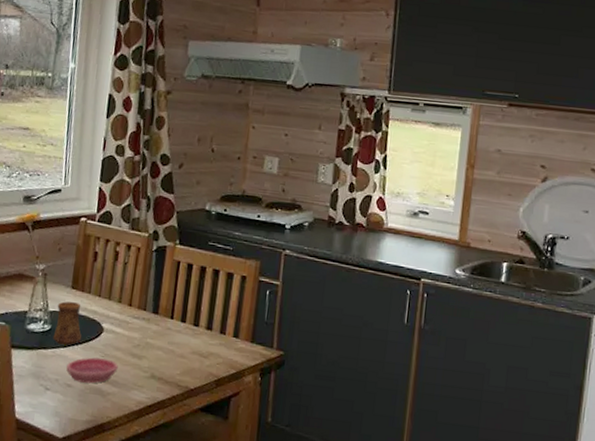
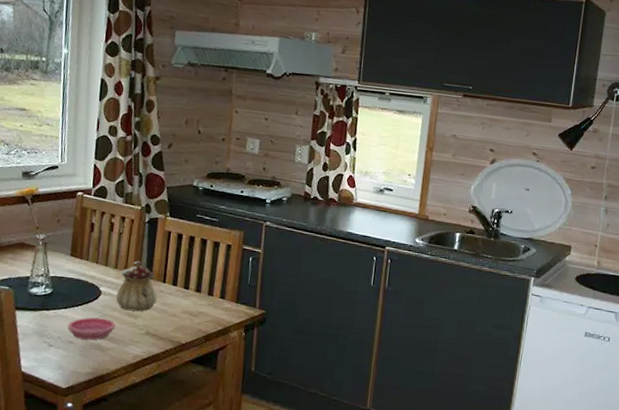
cup: present [53,301,81,345] -> none [54,267,81,307]
teapot: none [119,294,164,352] -> present [116,261,158,312]

